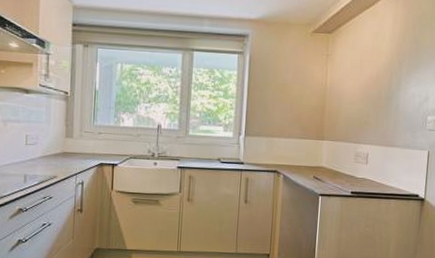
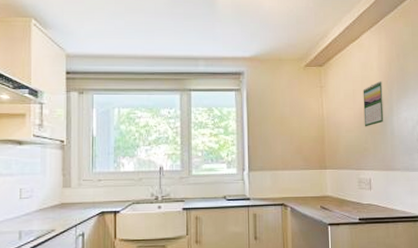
calendar: none [368,52,393,100] -> present [363,80,384,127]

